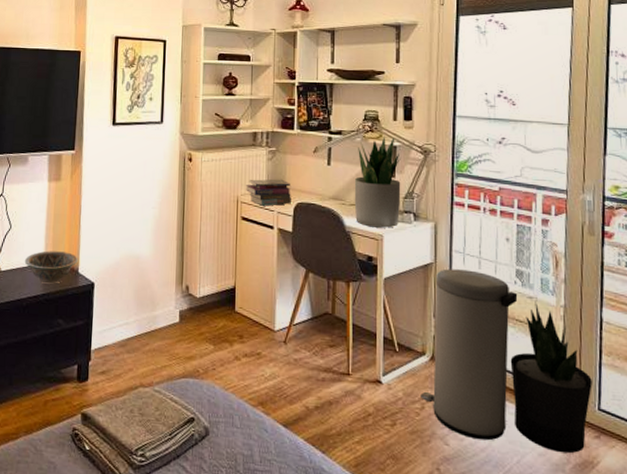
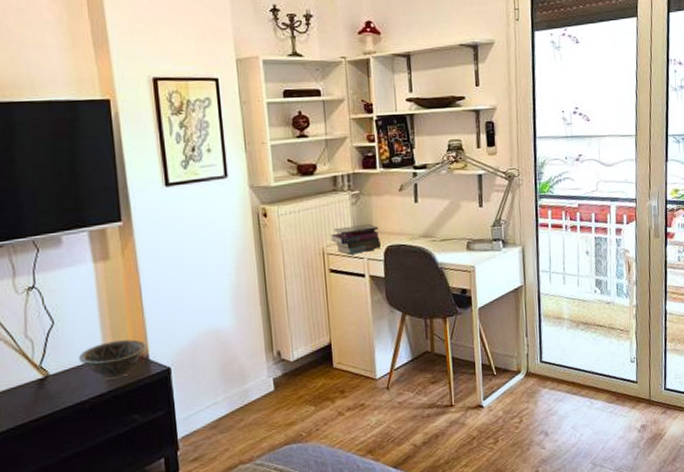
planter: present [354,137,401,228] -> none [443,165,490,260]
pedal bin: present [420,269,518,441] -> none [518,286,598,438]
planter: present [510,300,592,454] -> none [593,304,660,433]

